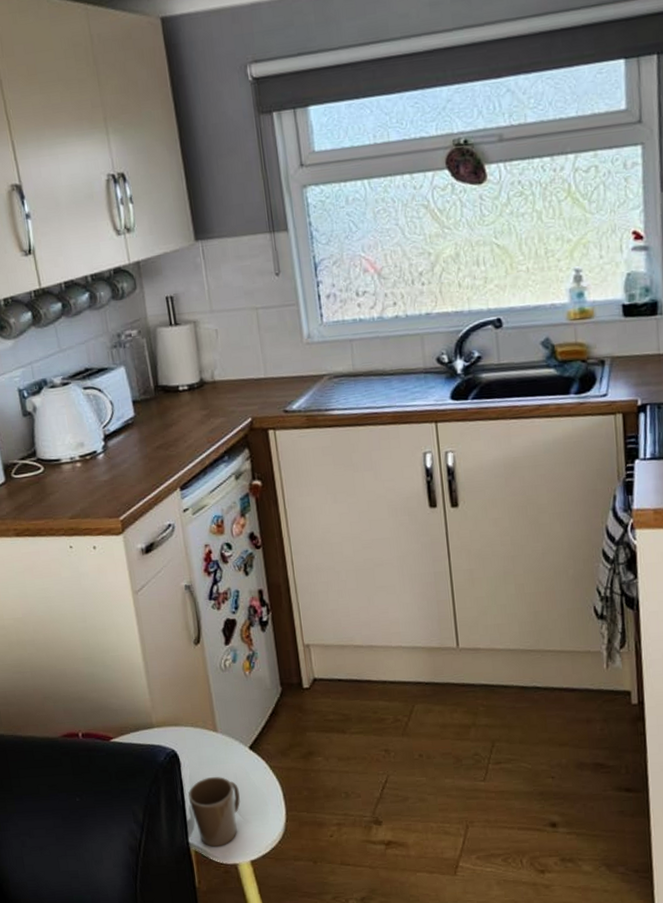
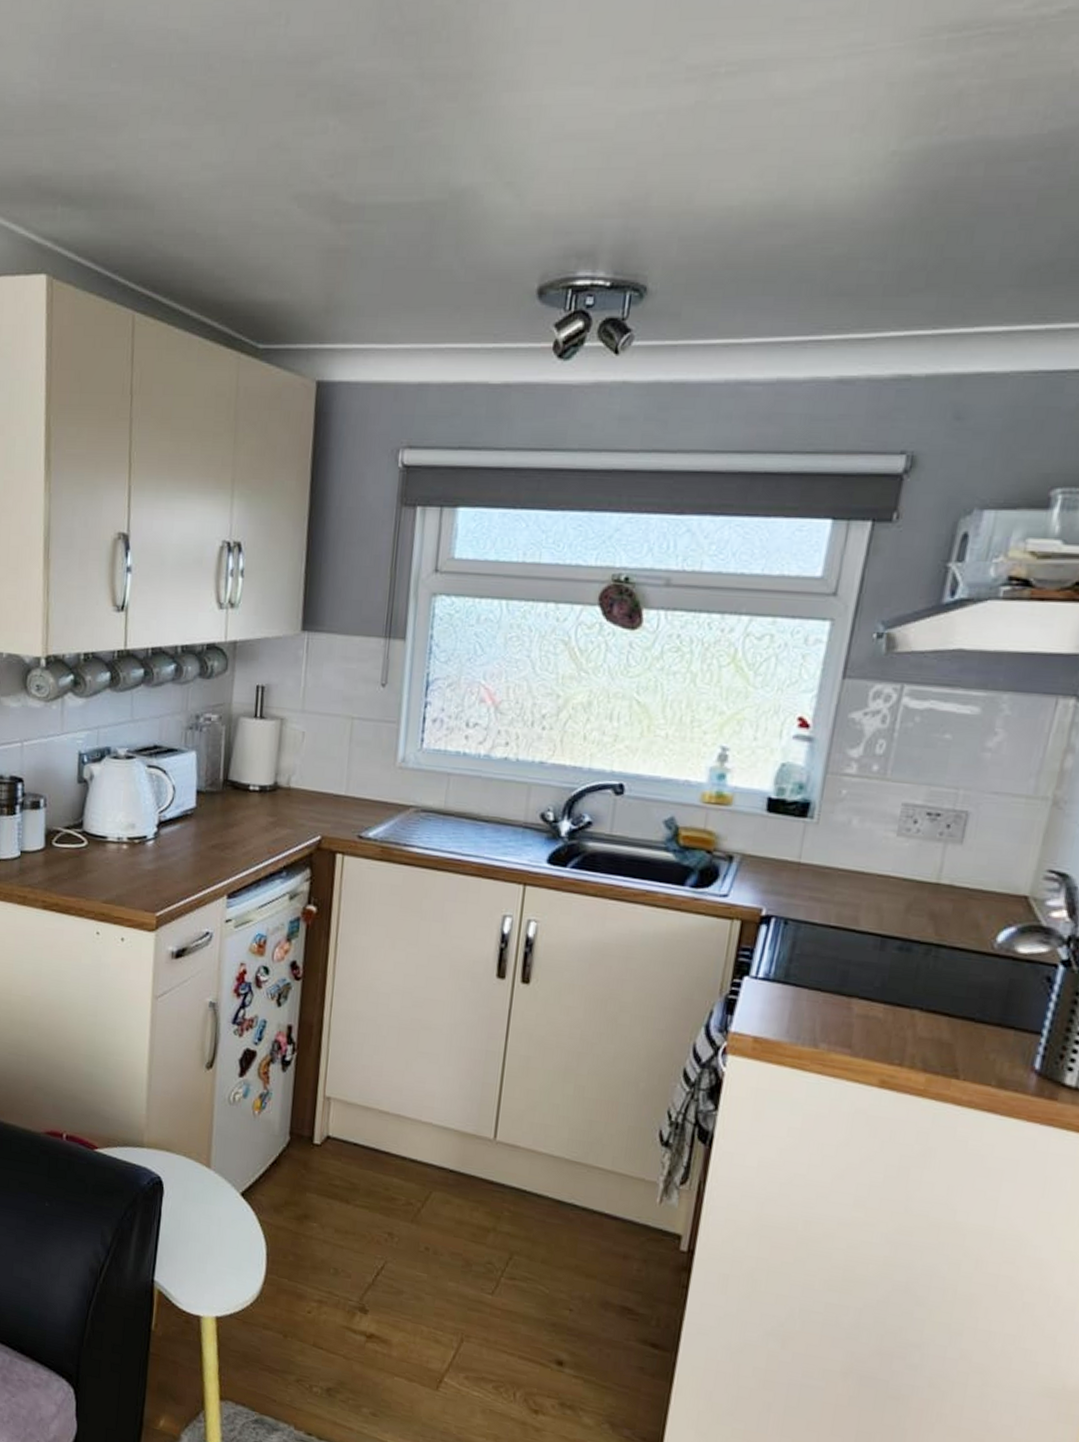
mug: present [187,776,240,847] -> none [163,1214,220,1293]

